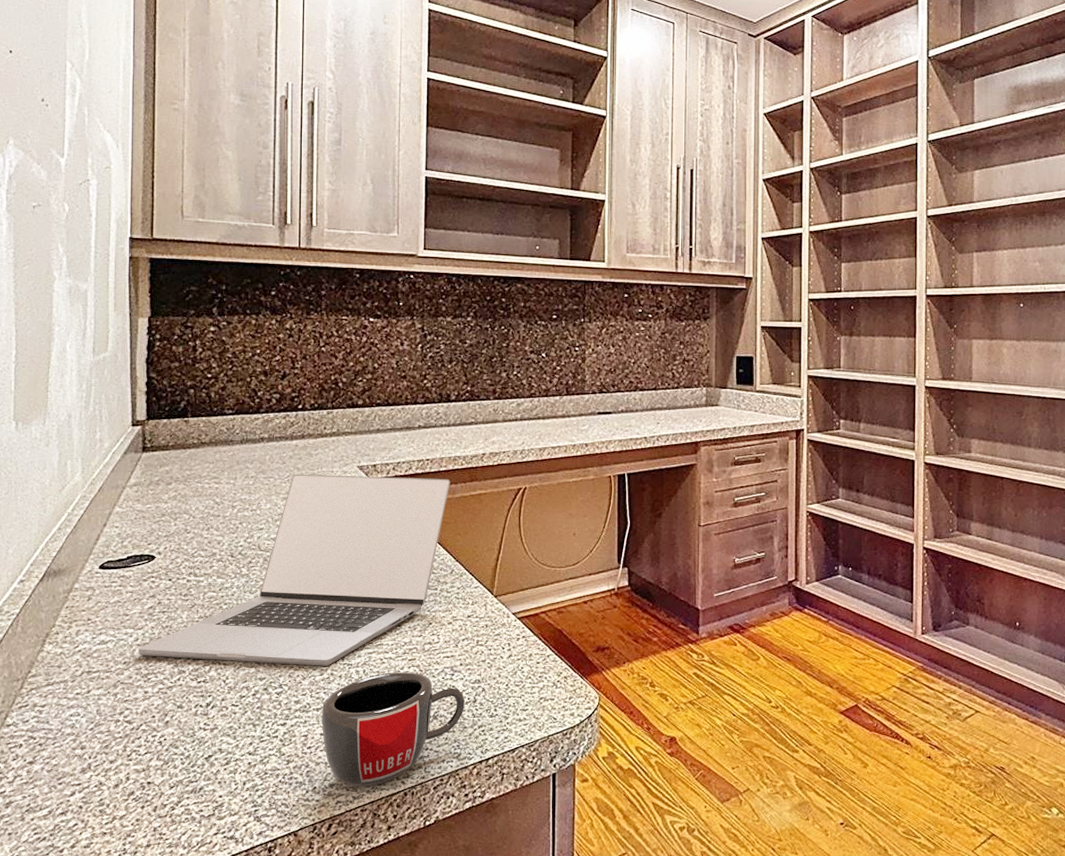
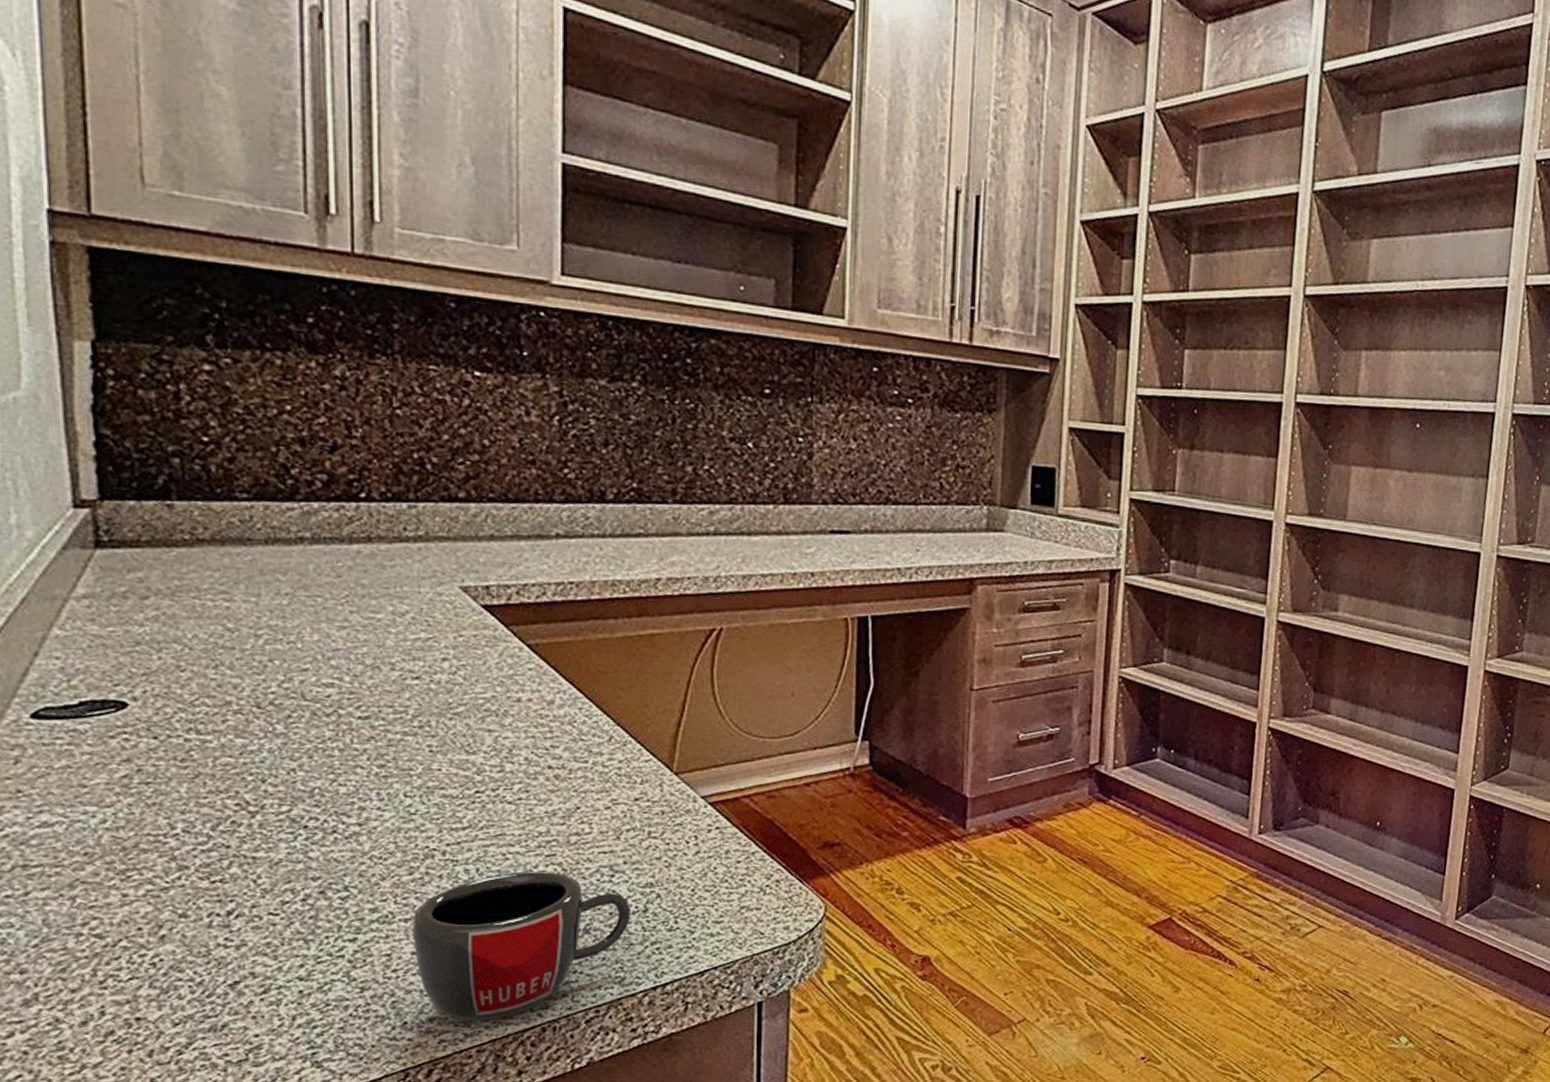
laptop: present [138,474,450,666] -> none [108,593,607,863]

